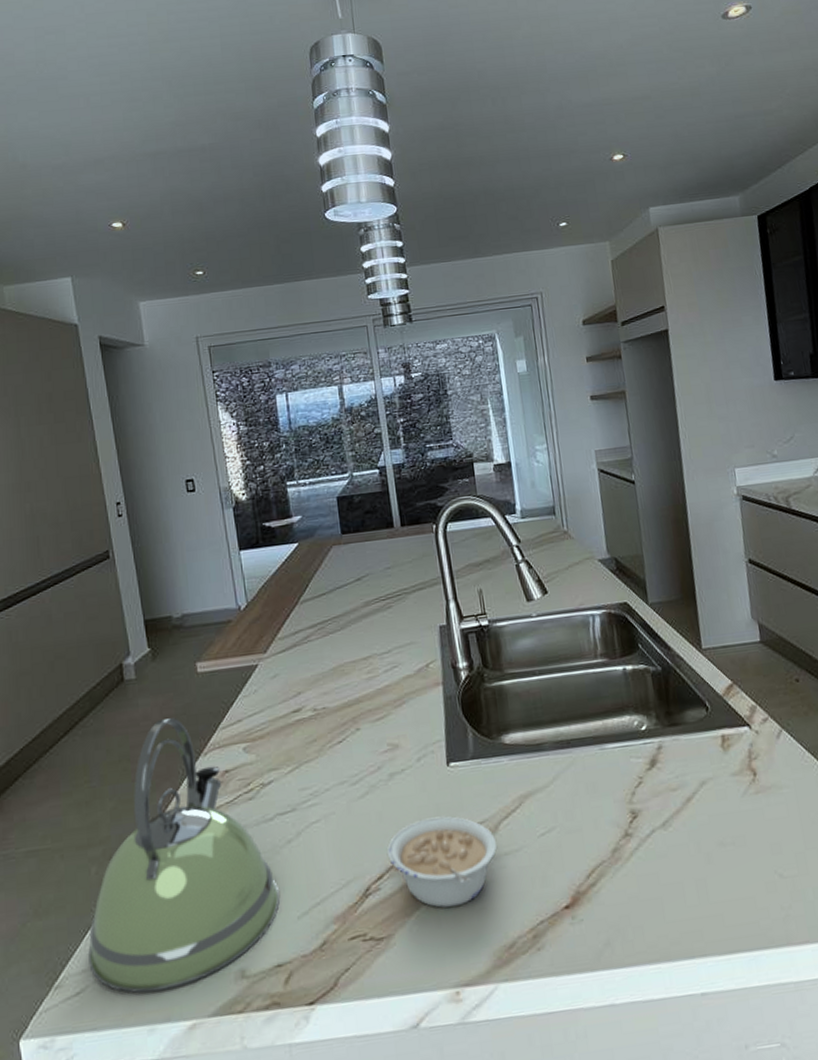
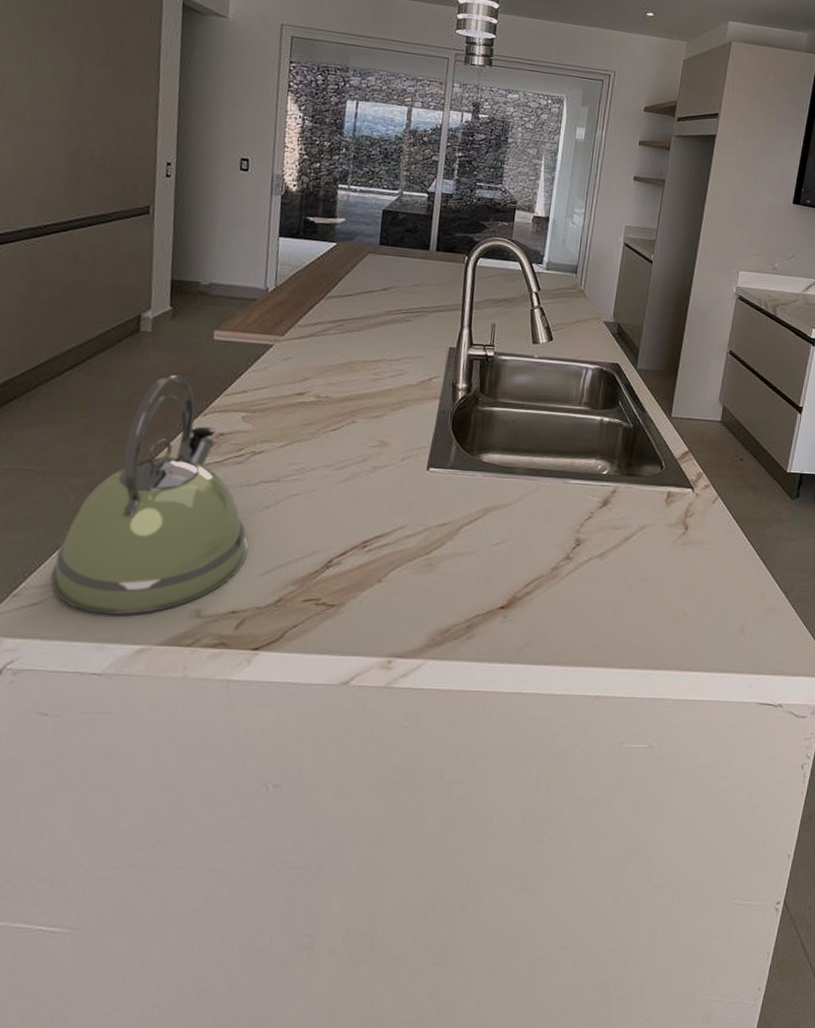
legume: present [387,816,498,908] -> none [354,511,455,590]

